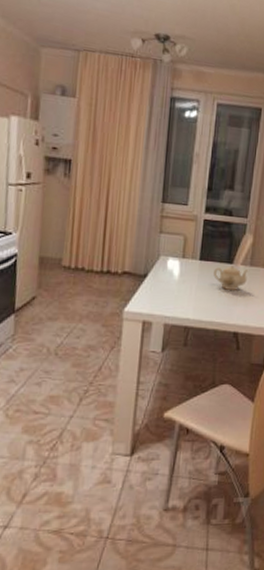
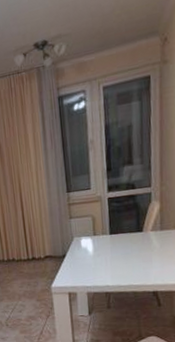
teapot: present [214,266,249,290] -> none [125,233,160,256]

